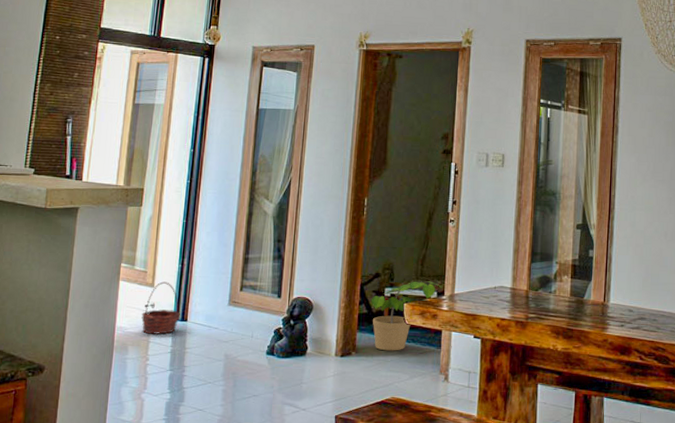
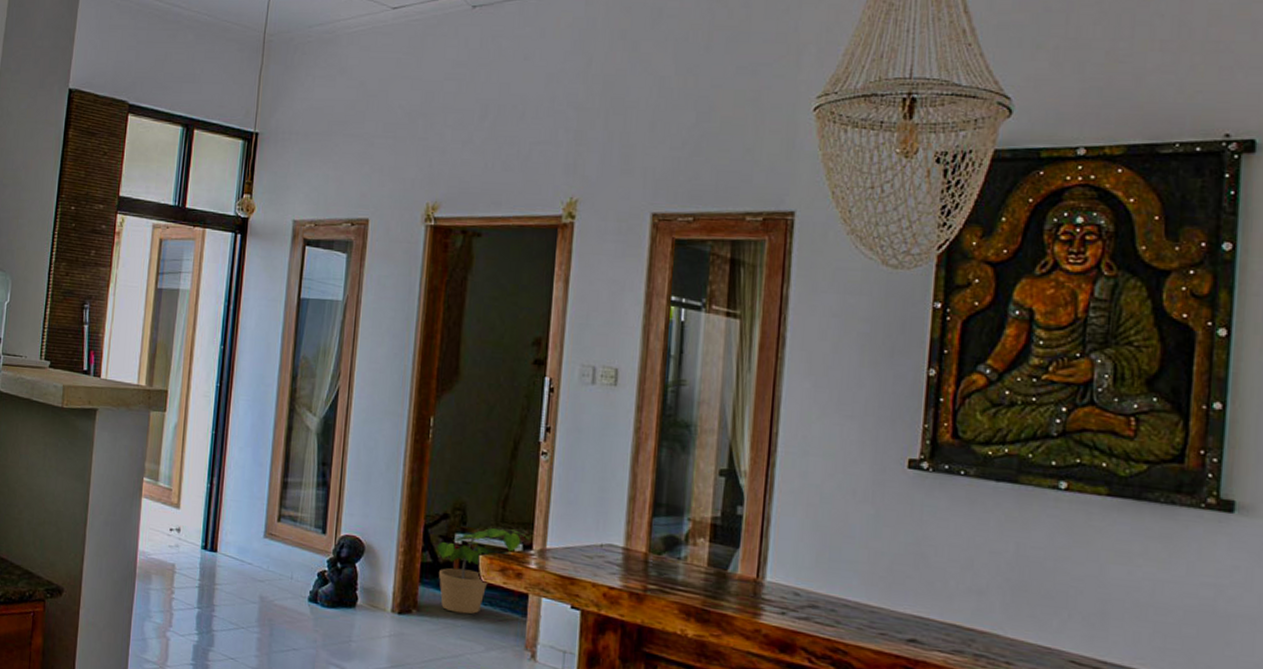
basket: present [141,281,180,335] -> none [166,502,209,565]

